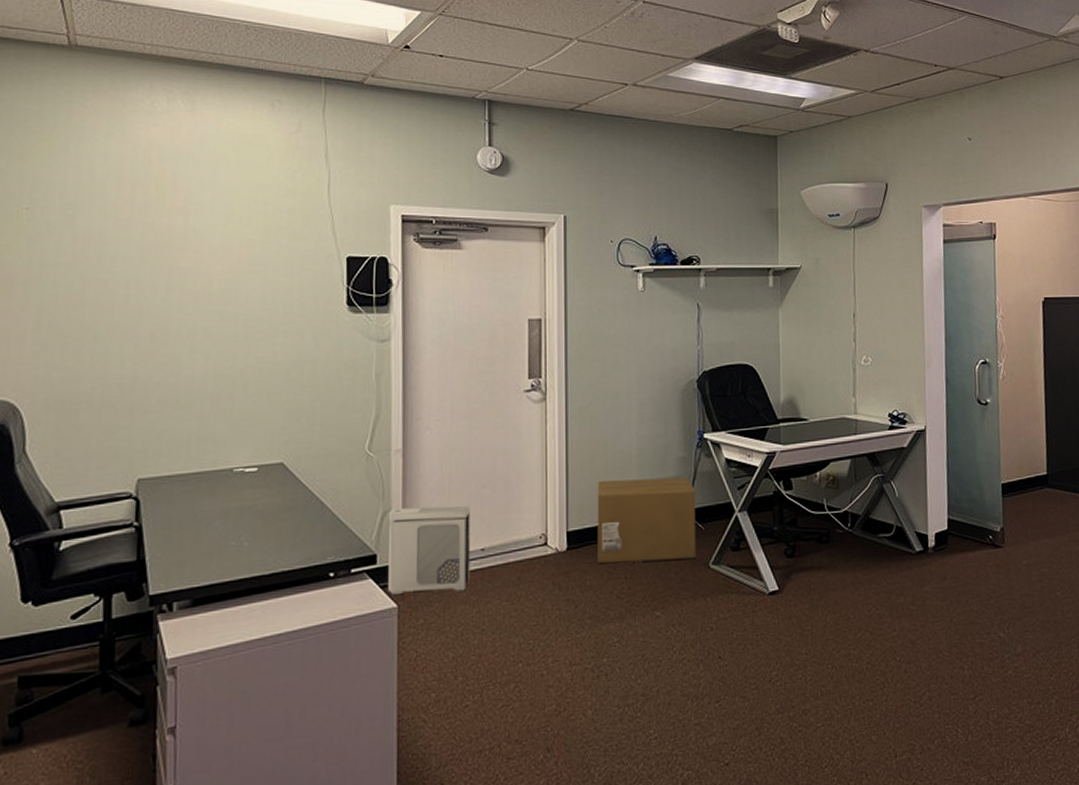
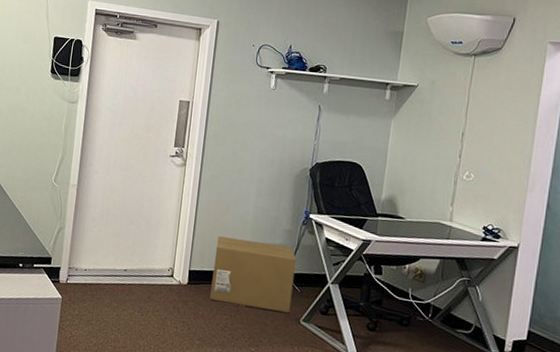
paper shredder: present [387,506,470,596] -> none [57,227,120,297]

